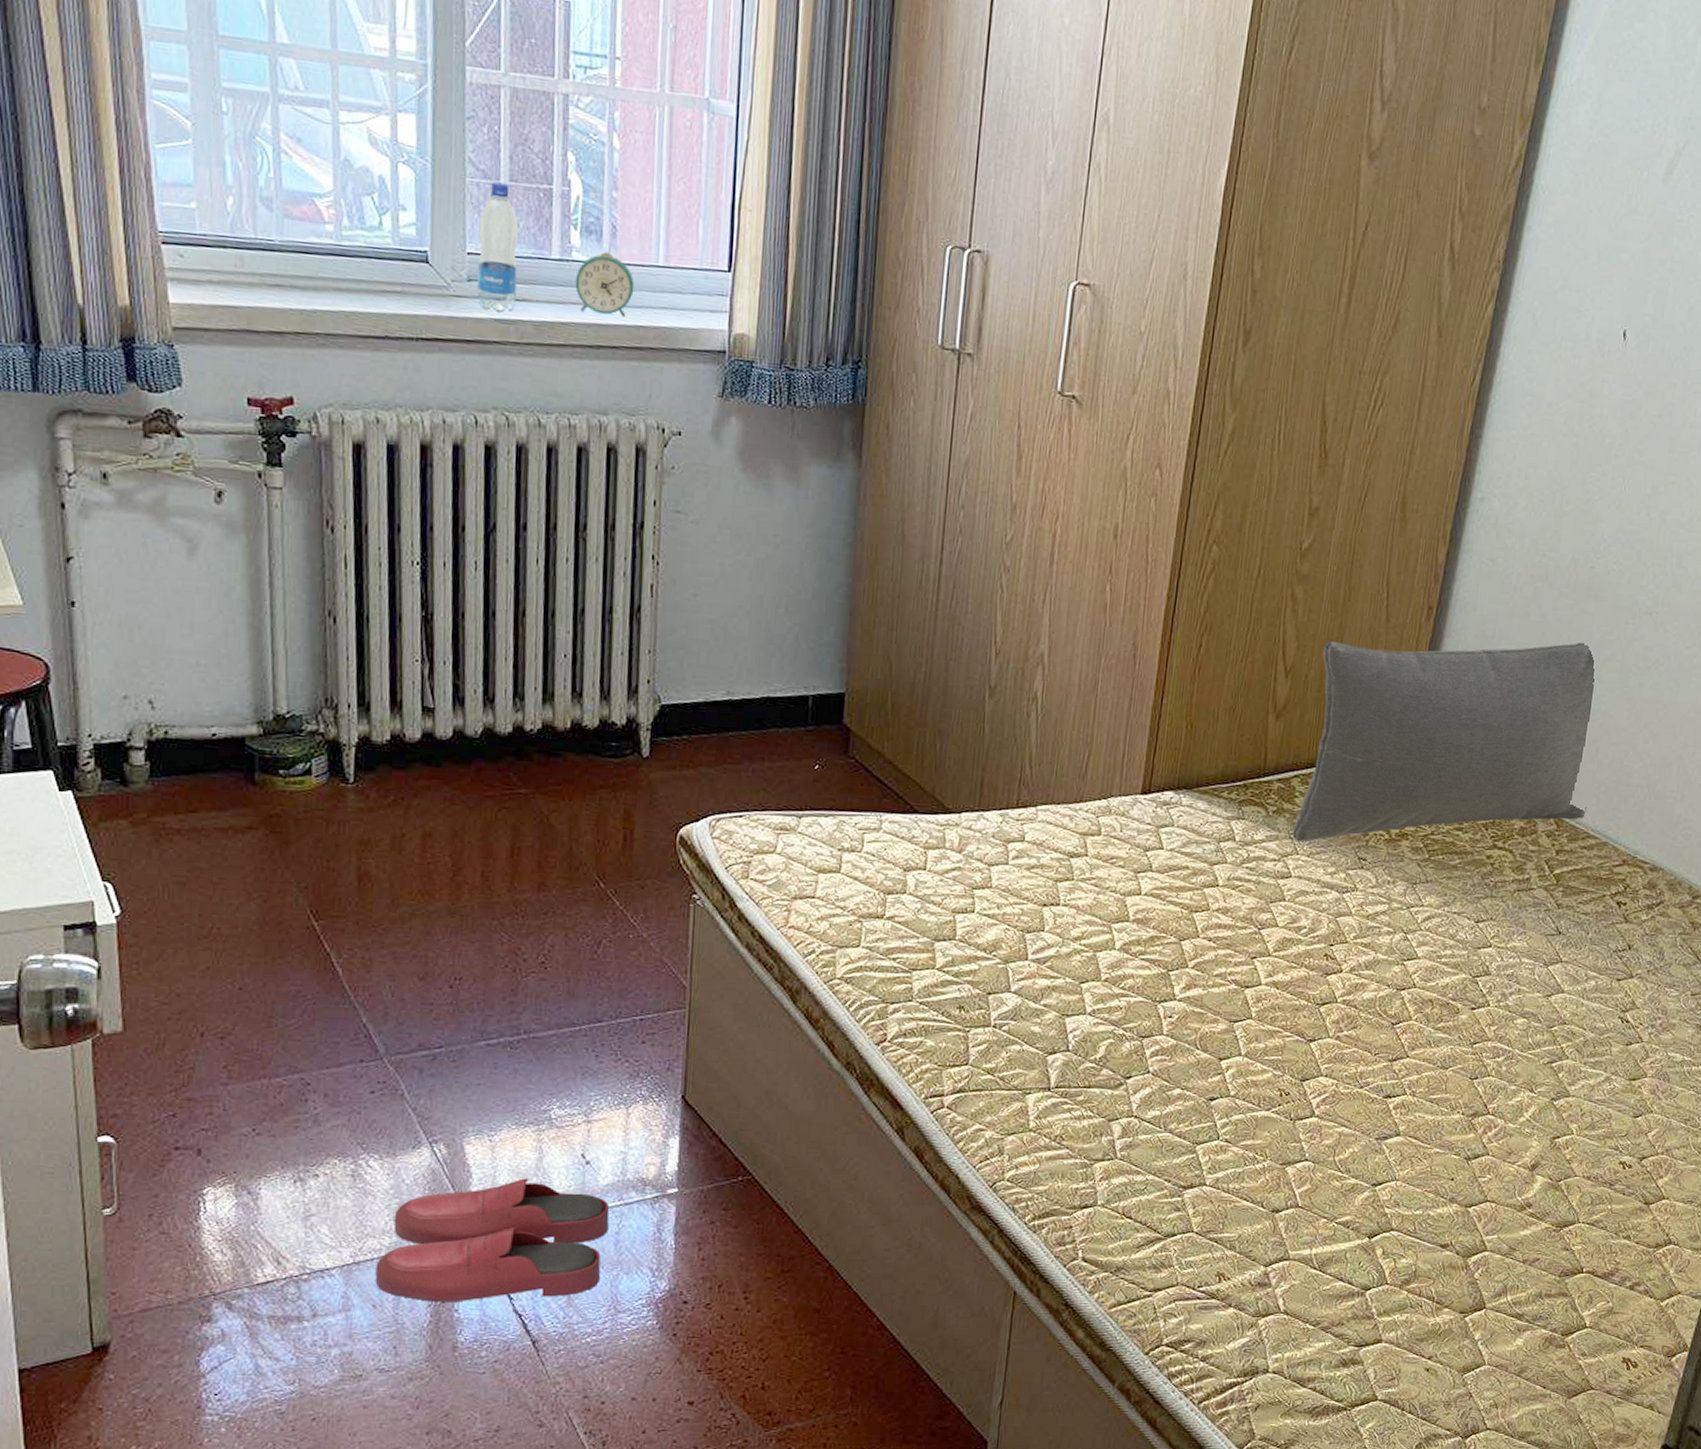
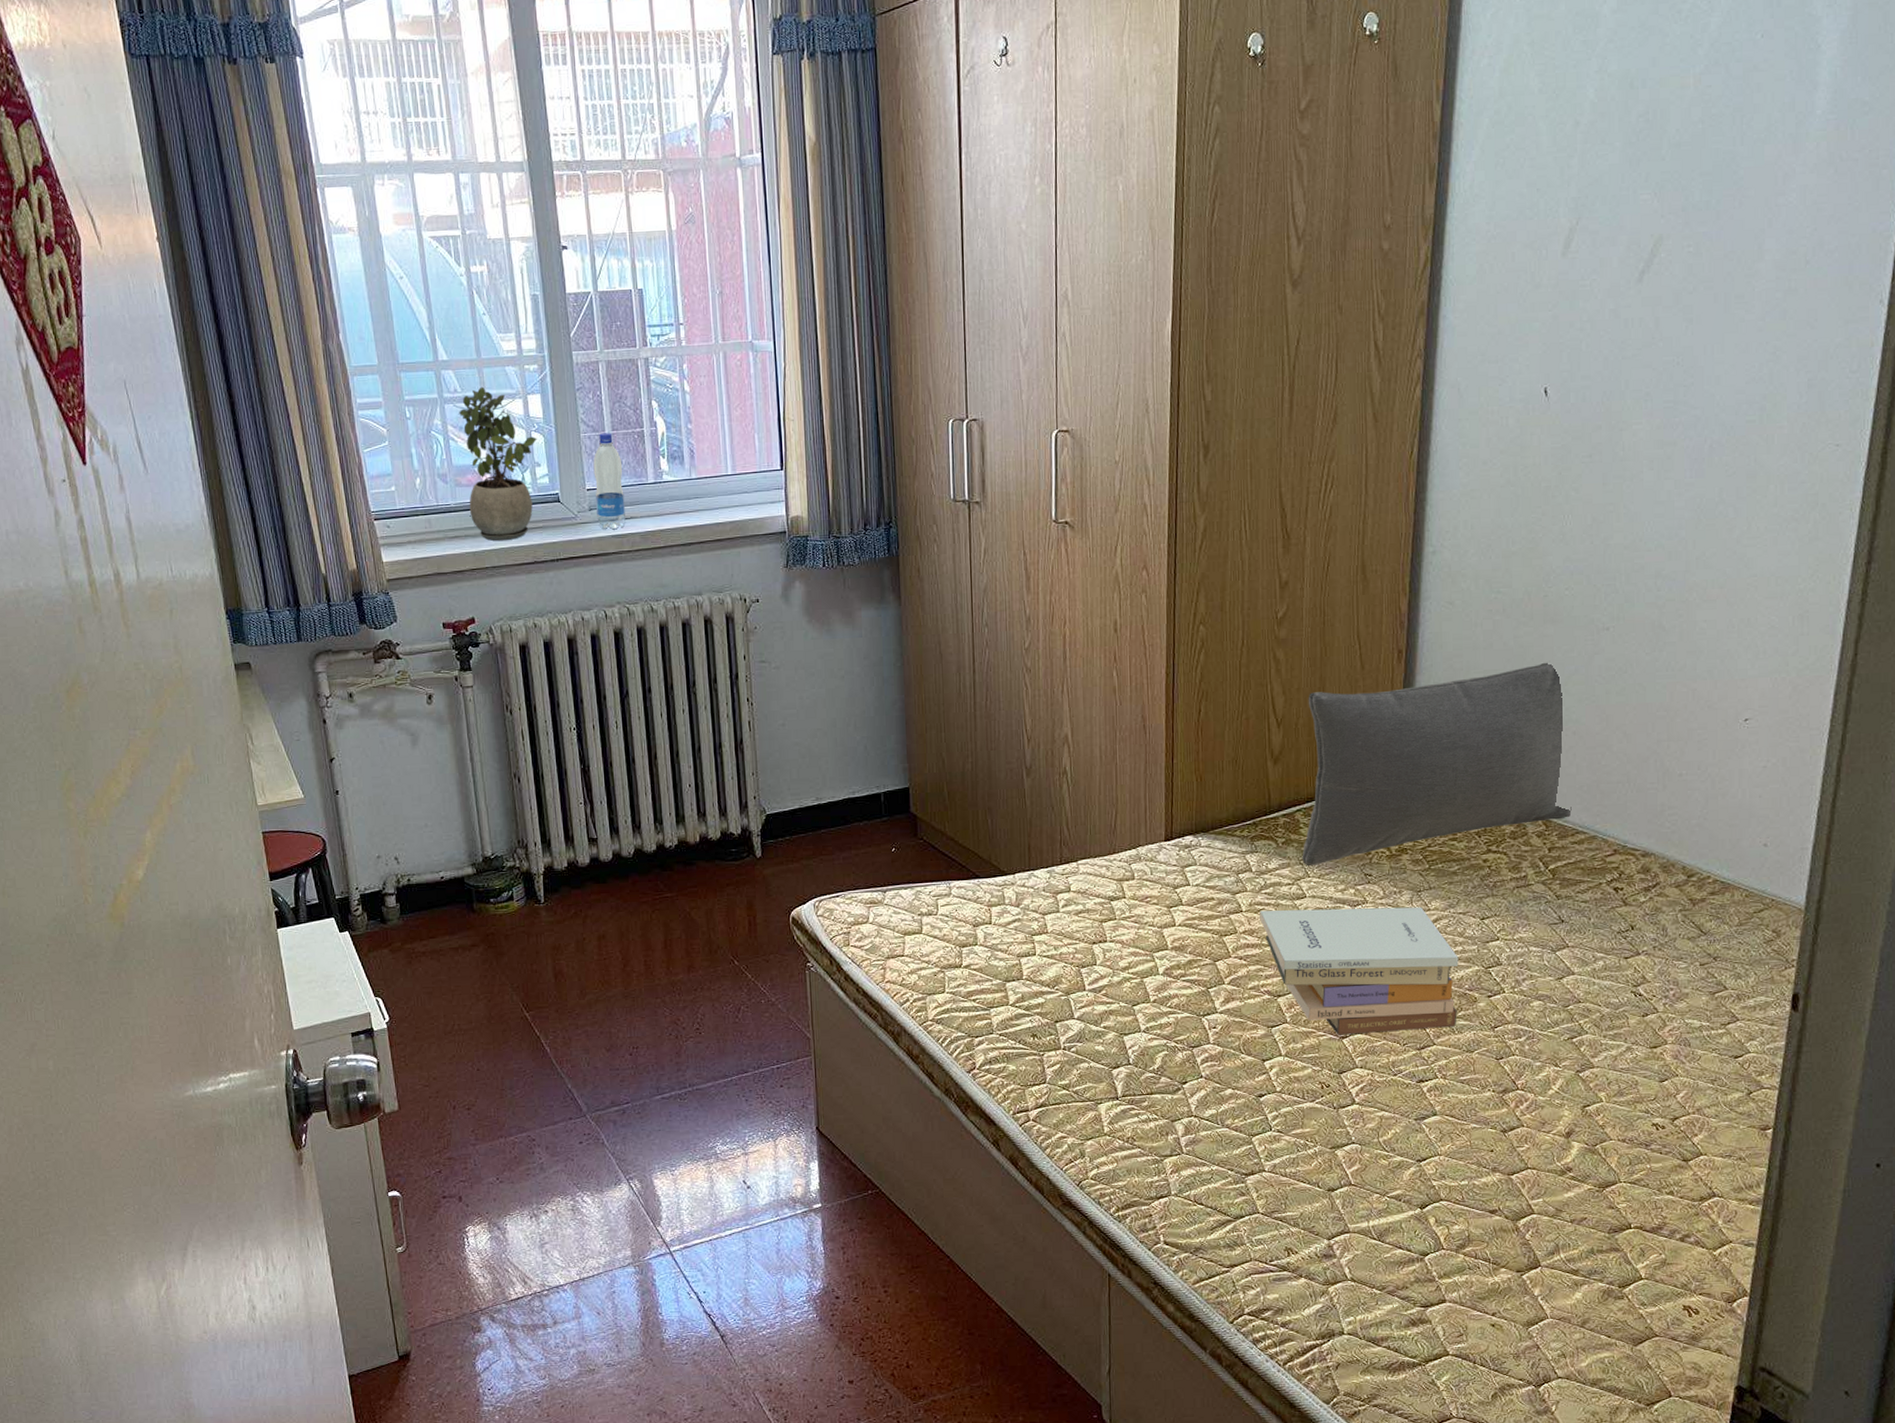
potted plant: none [298,89,406,303] -> present [459,386,538,542]
slippers: present [375,1178,610,1302] -> none [596,1203,770,1308]
alarm clock: present [575,252,635,317] -> none [667,471,712,520]
books: none [1237,886,1447,1039] -> present [1259,906,1459,1035]

